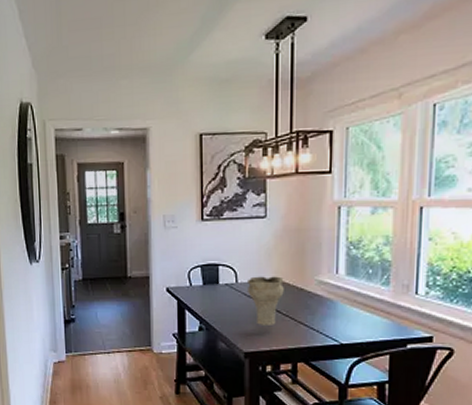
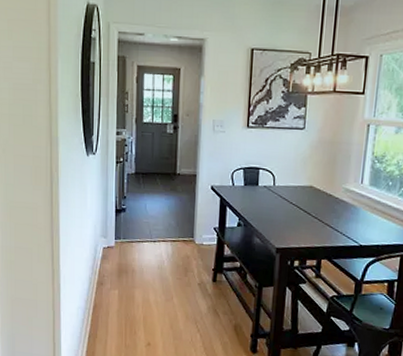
vase: present [246,276,284,325] -> none [283,181,316,226]

